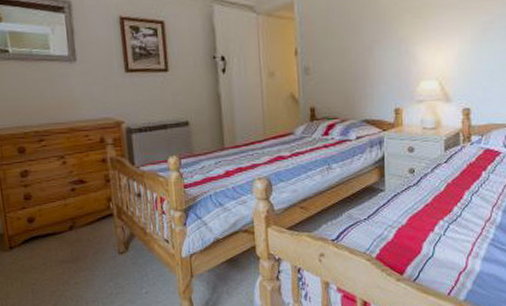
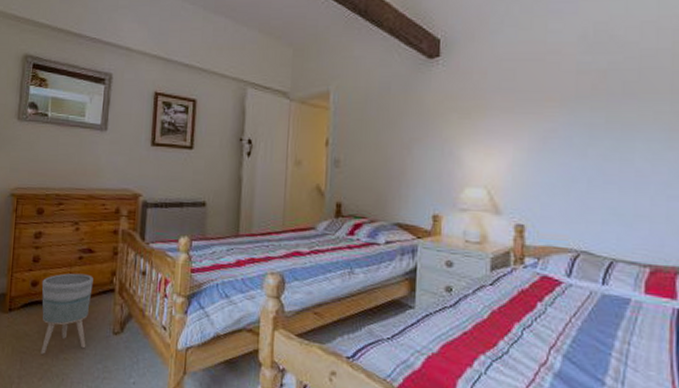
planter: none [38,204,95,282] -> present [40,273,93,354]

